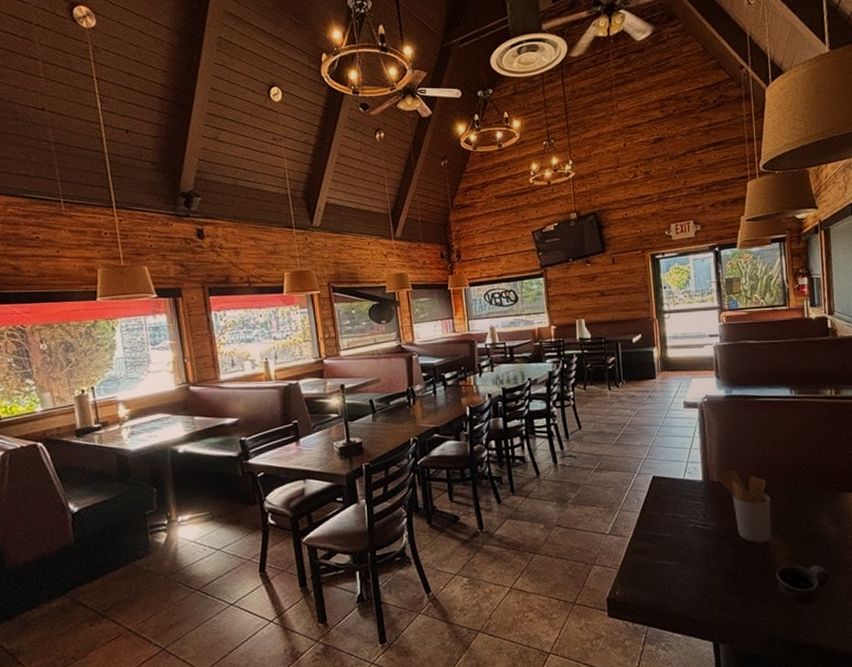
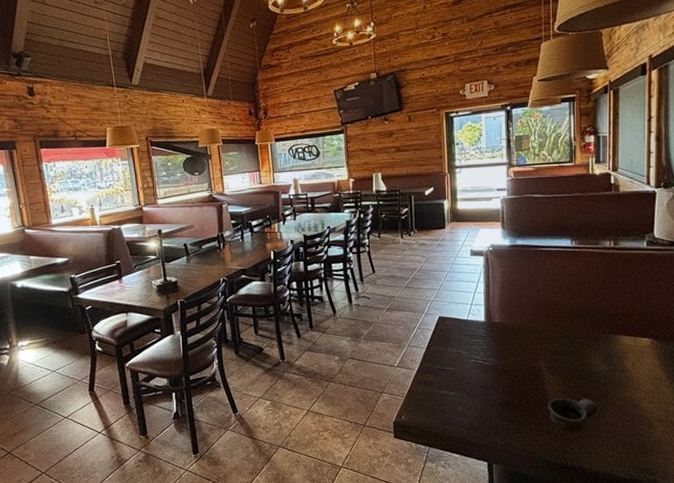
utensil holder: present [715,469,772,543] -> none [497,312,547,378]

